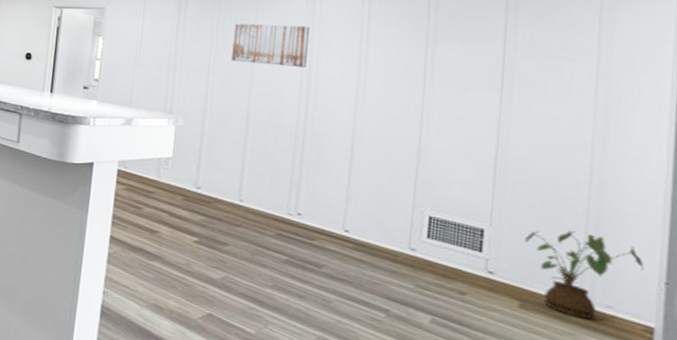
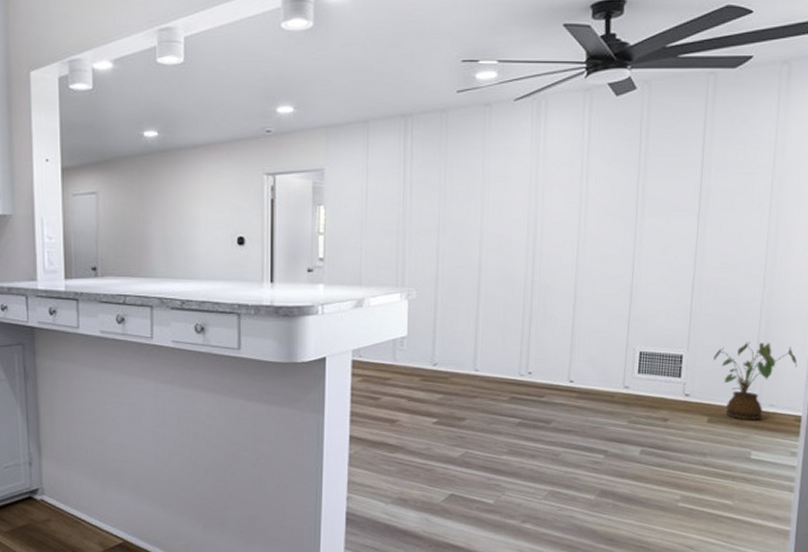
wall art: present [231,23,309,68] -> none [461,167,534,216]

